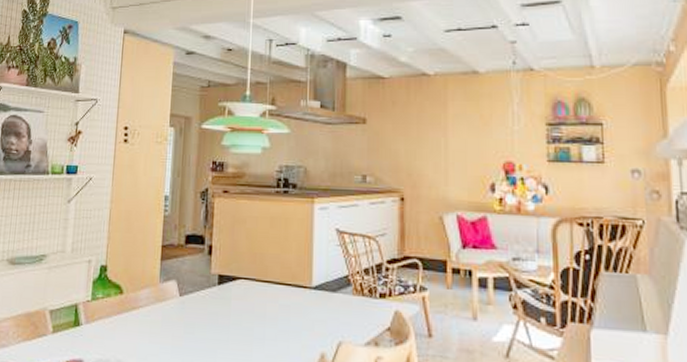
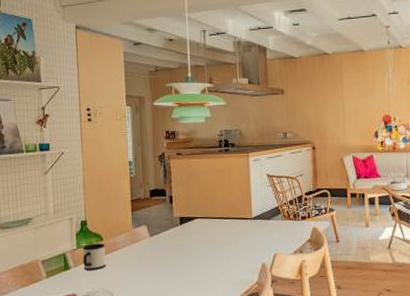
mug: none [96,296,125,331] -> present [82,243,106,270]

